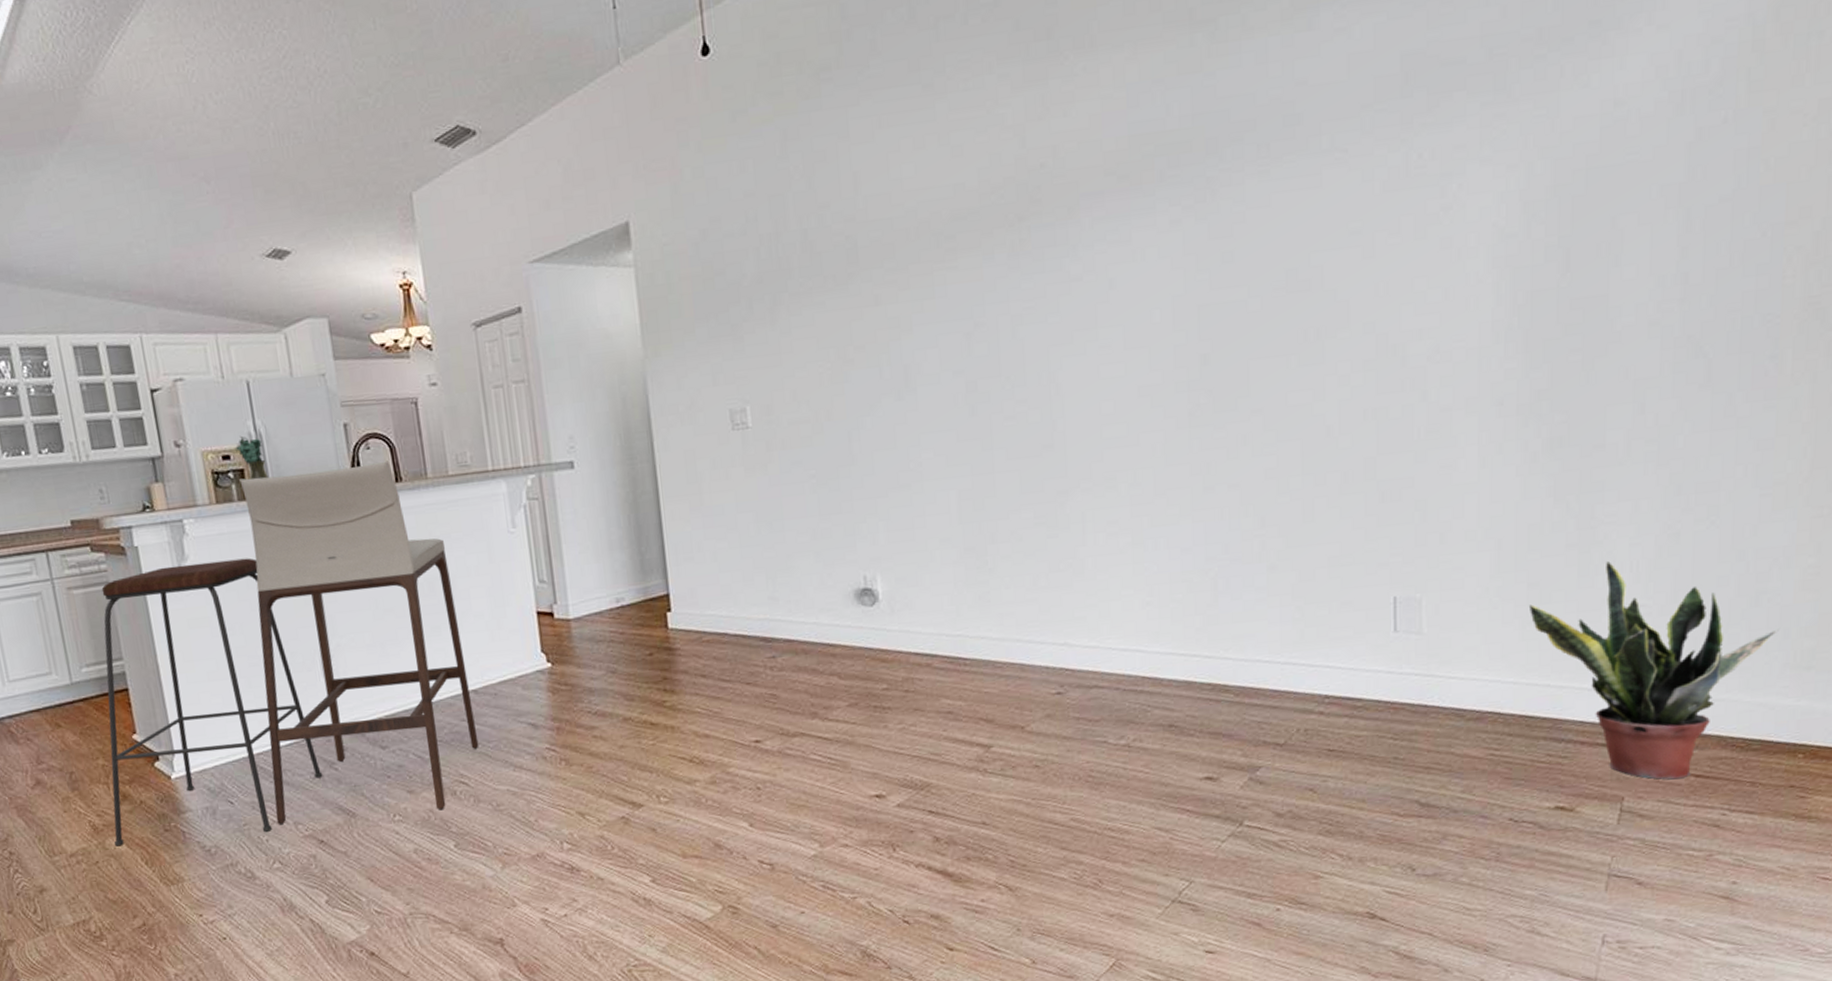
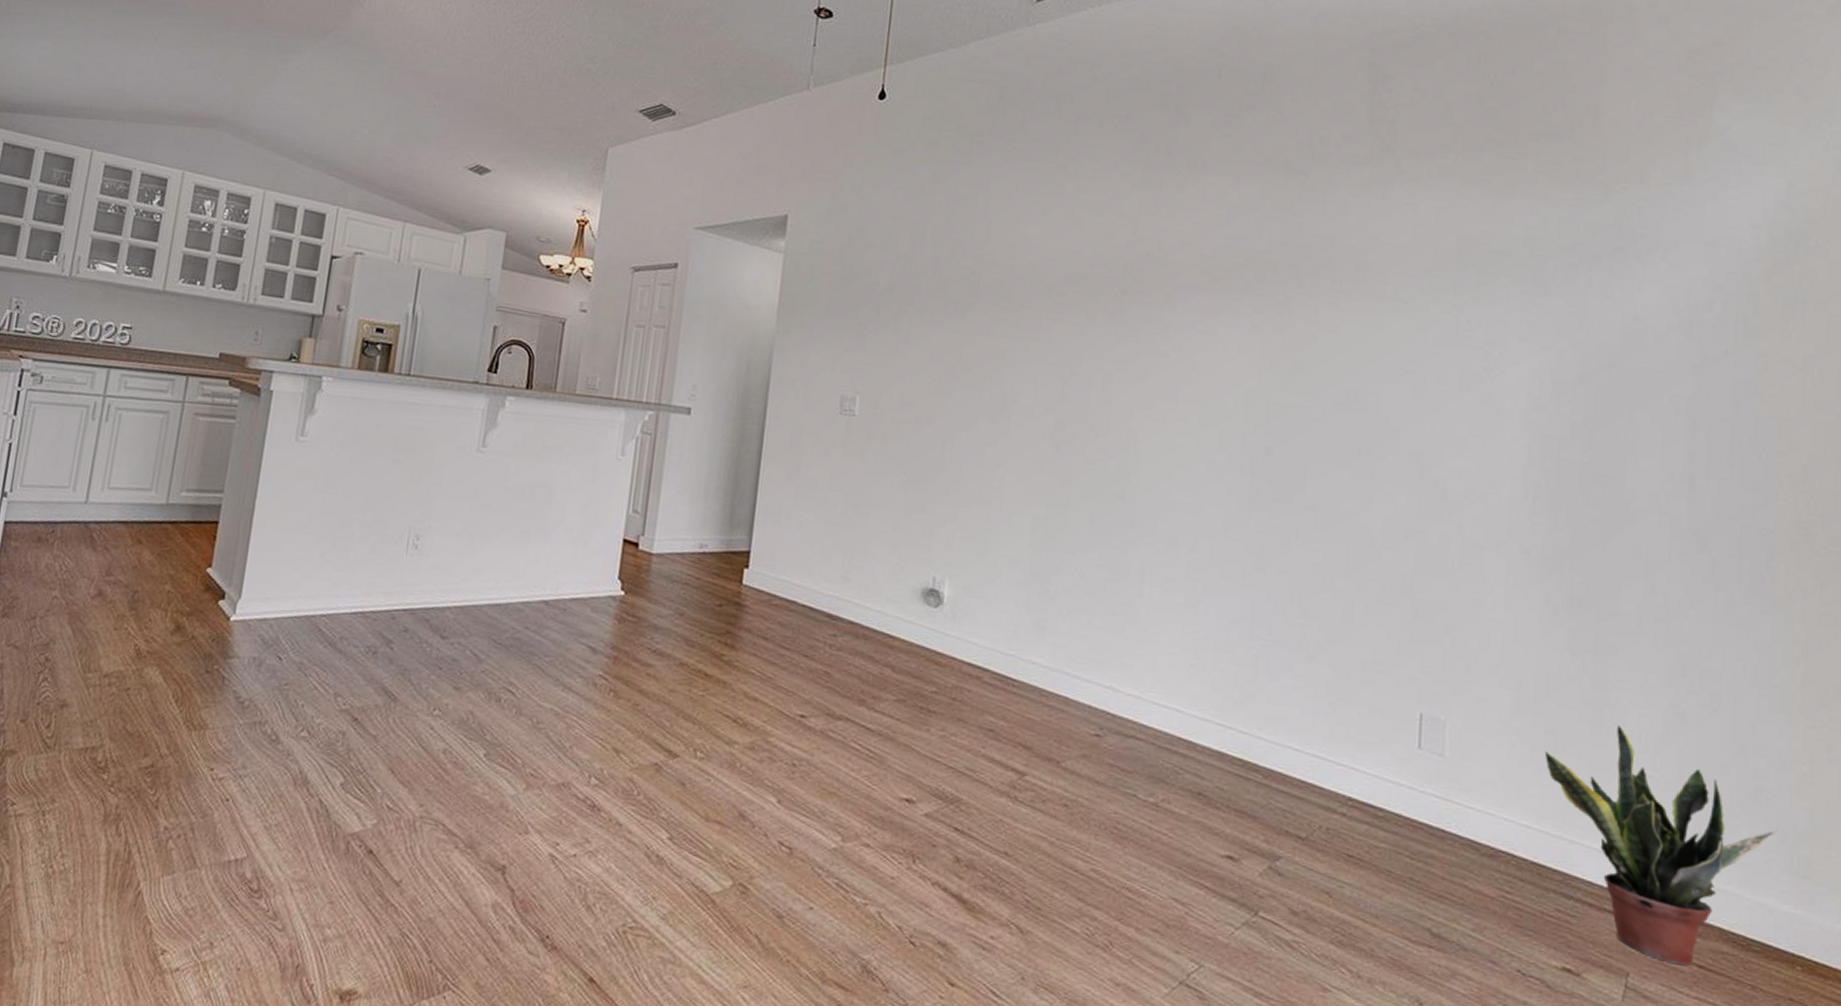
bar stool: present [101,558,323,847] -> none [151,415,379,697]
vase: present [235,435,268,480] -> none [390,314,416,358]
bar stool: present [239,460,479,825] -> none [318,352,555,715]

